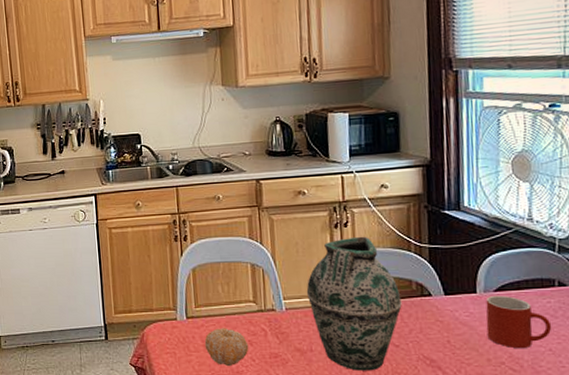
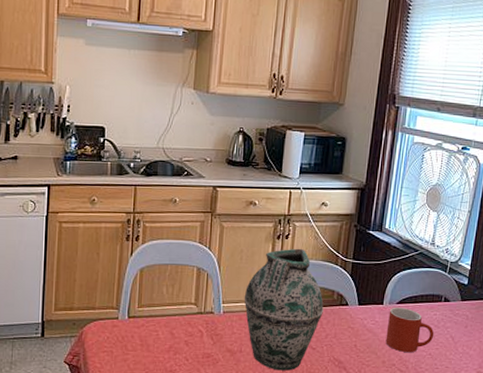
fruit: present [204,328,249,367] -> none [142,328,185,366]

